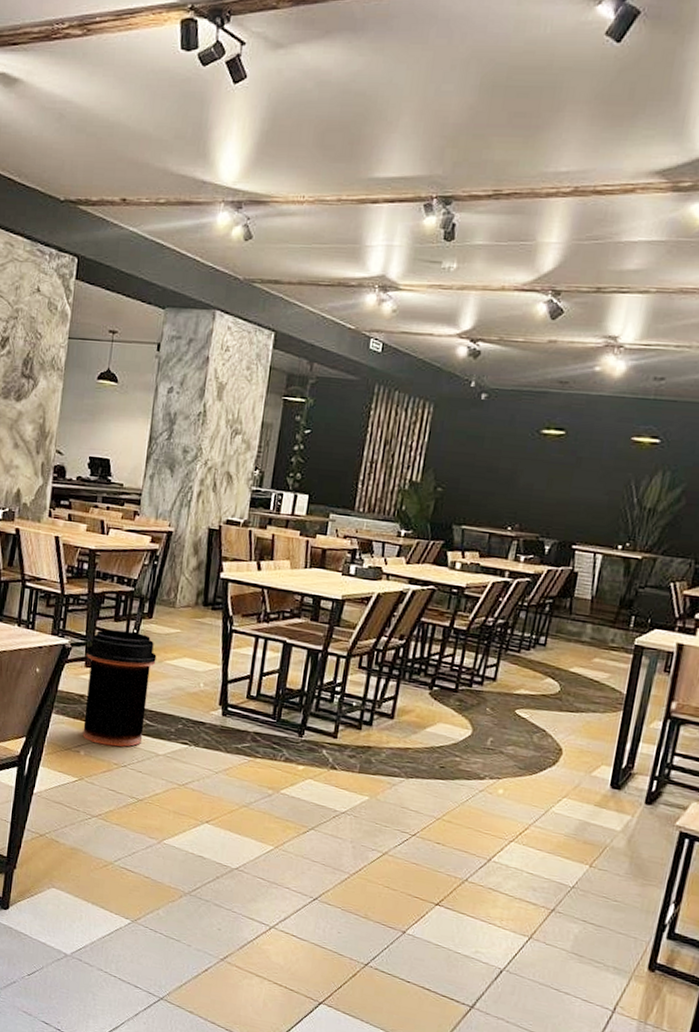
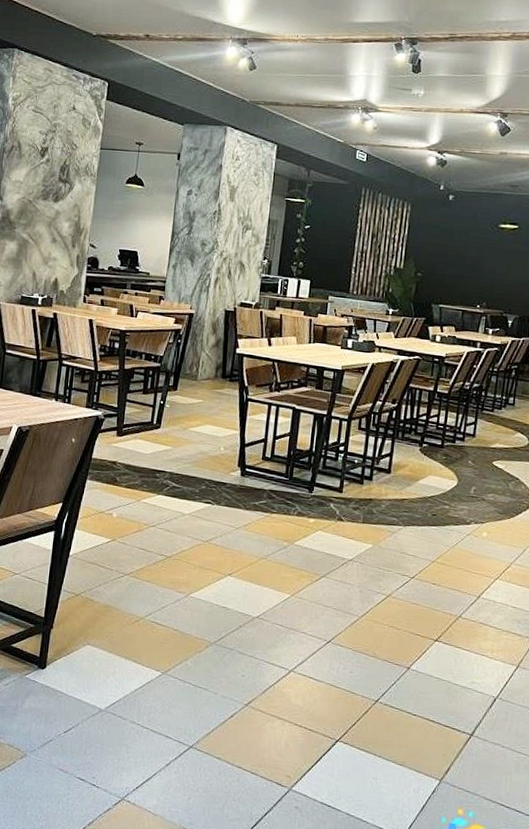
trash can: present [82,629,157,747] -> none [115,401,181,508]

